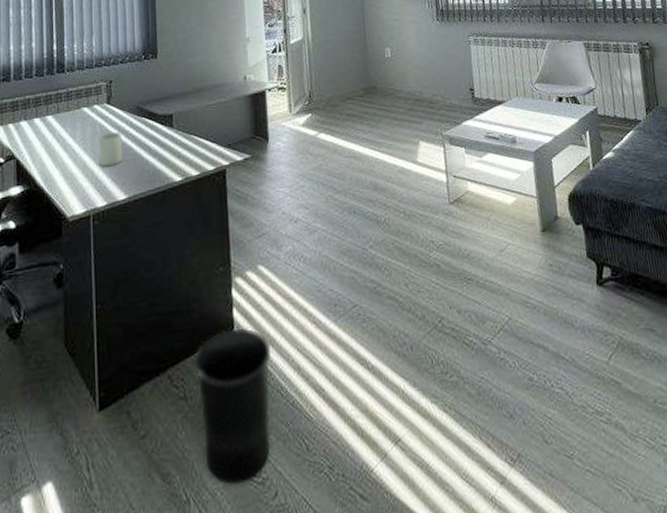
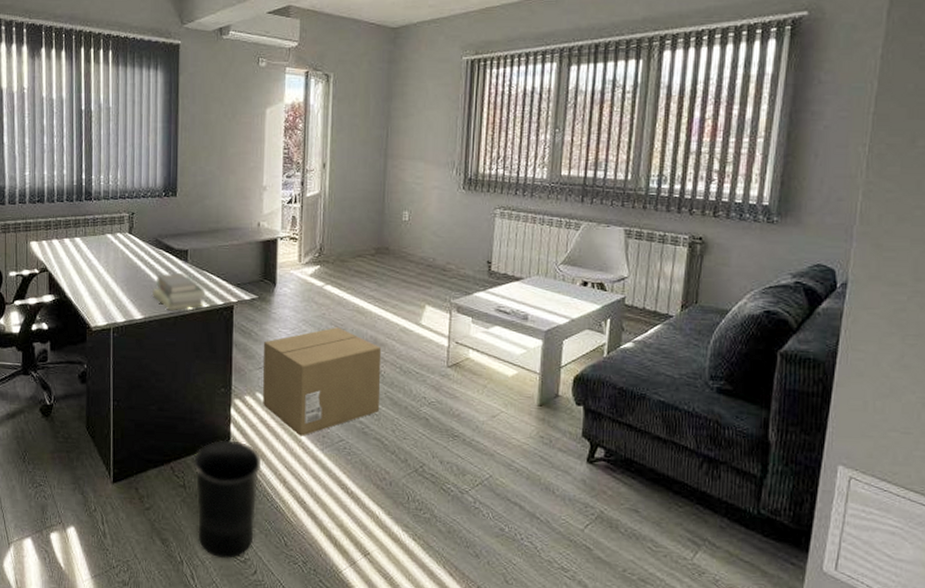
mug: present [97,131,123,167] -> none [118,259,142,289]
books: none [136,140,195,186] -> present [153,272,206,311]
box: none [260,177,389,309] -> present [263,327,382,436]

